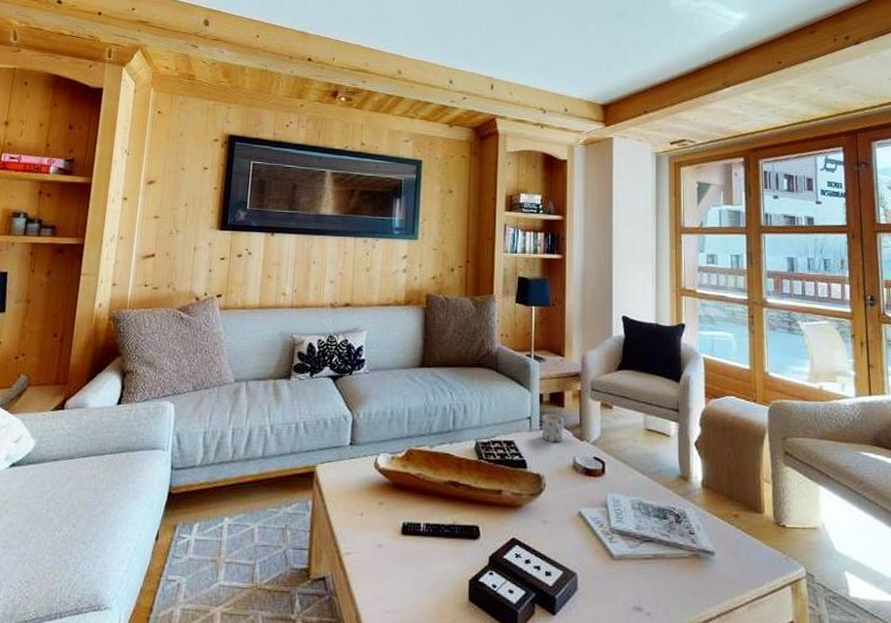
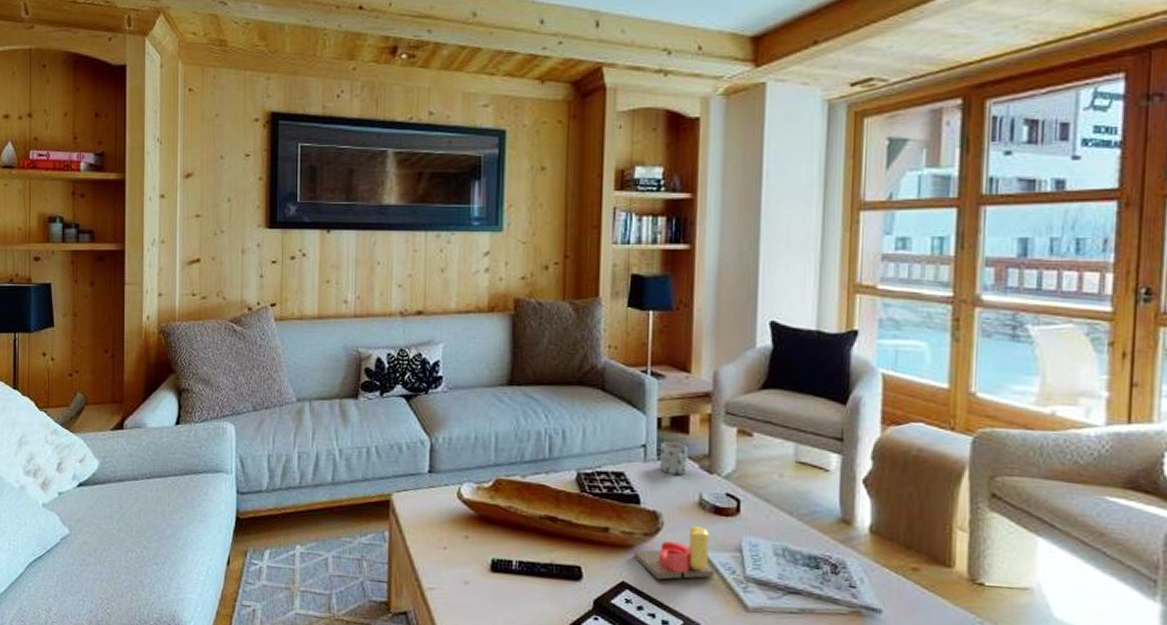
candle: none [521,486,586,535] -> present [633,526,714,580]

